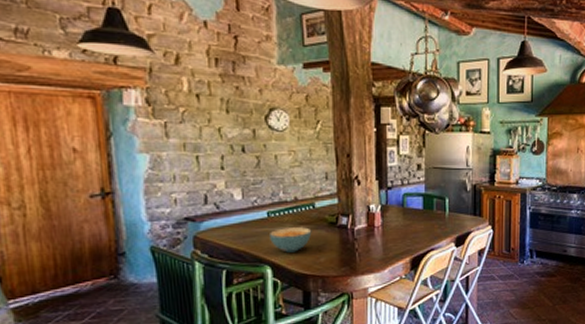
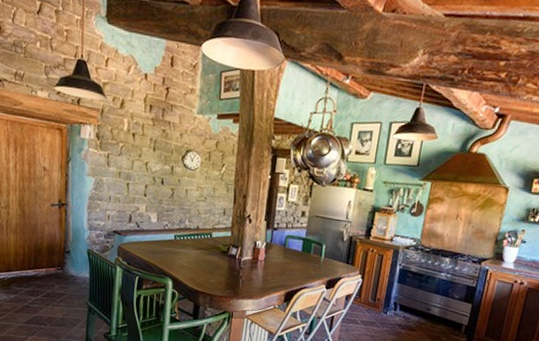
cereal bowl: present [270,227,312,253] -> none [174,250,207,271]

